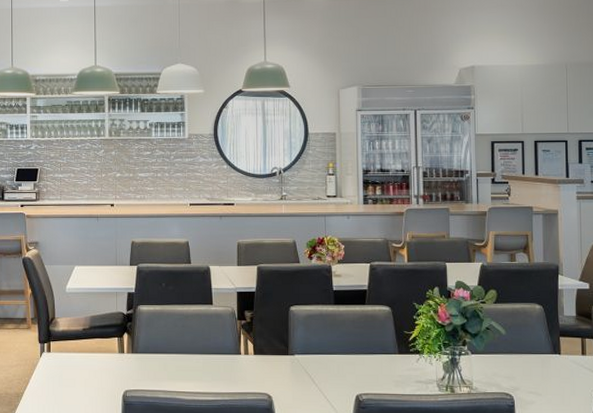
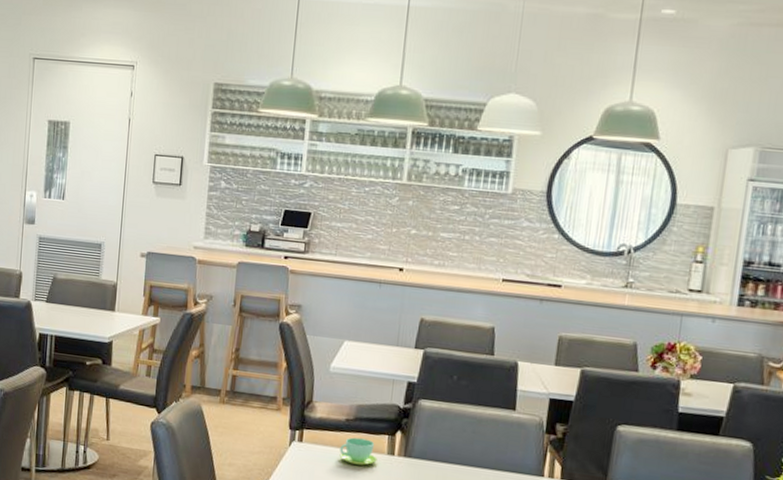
cup: none [81,343,111,365] -> present [339,437,377,466]

